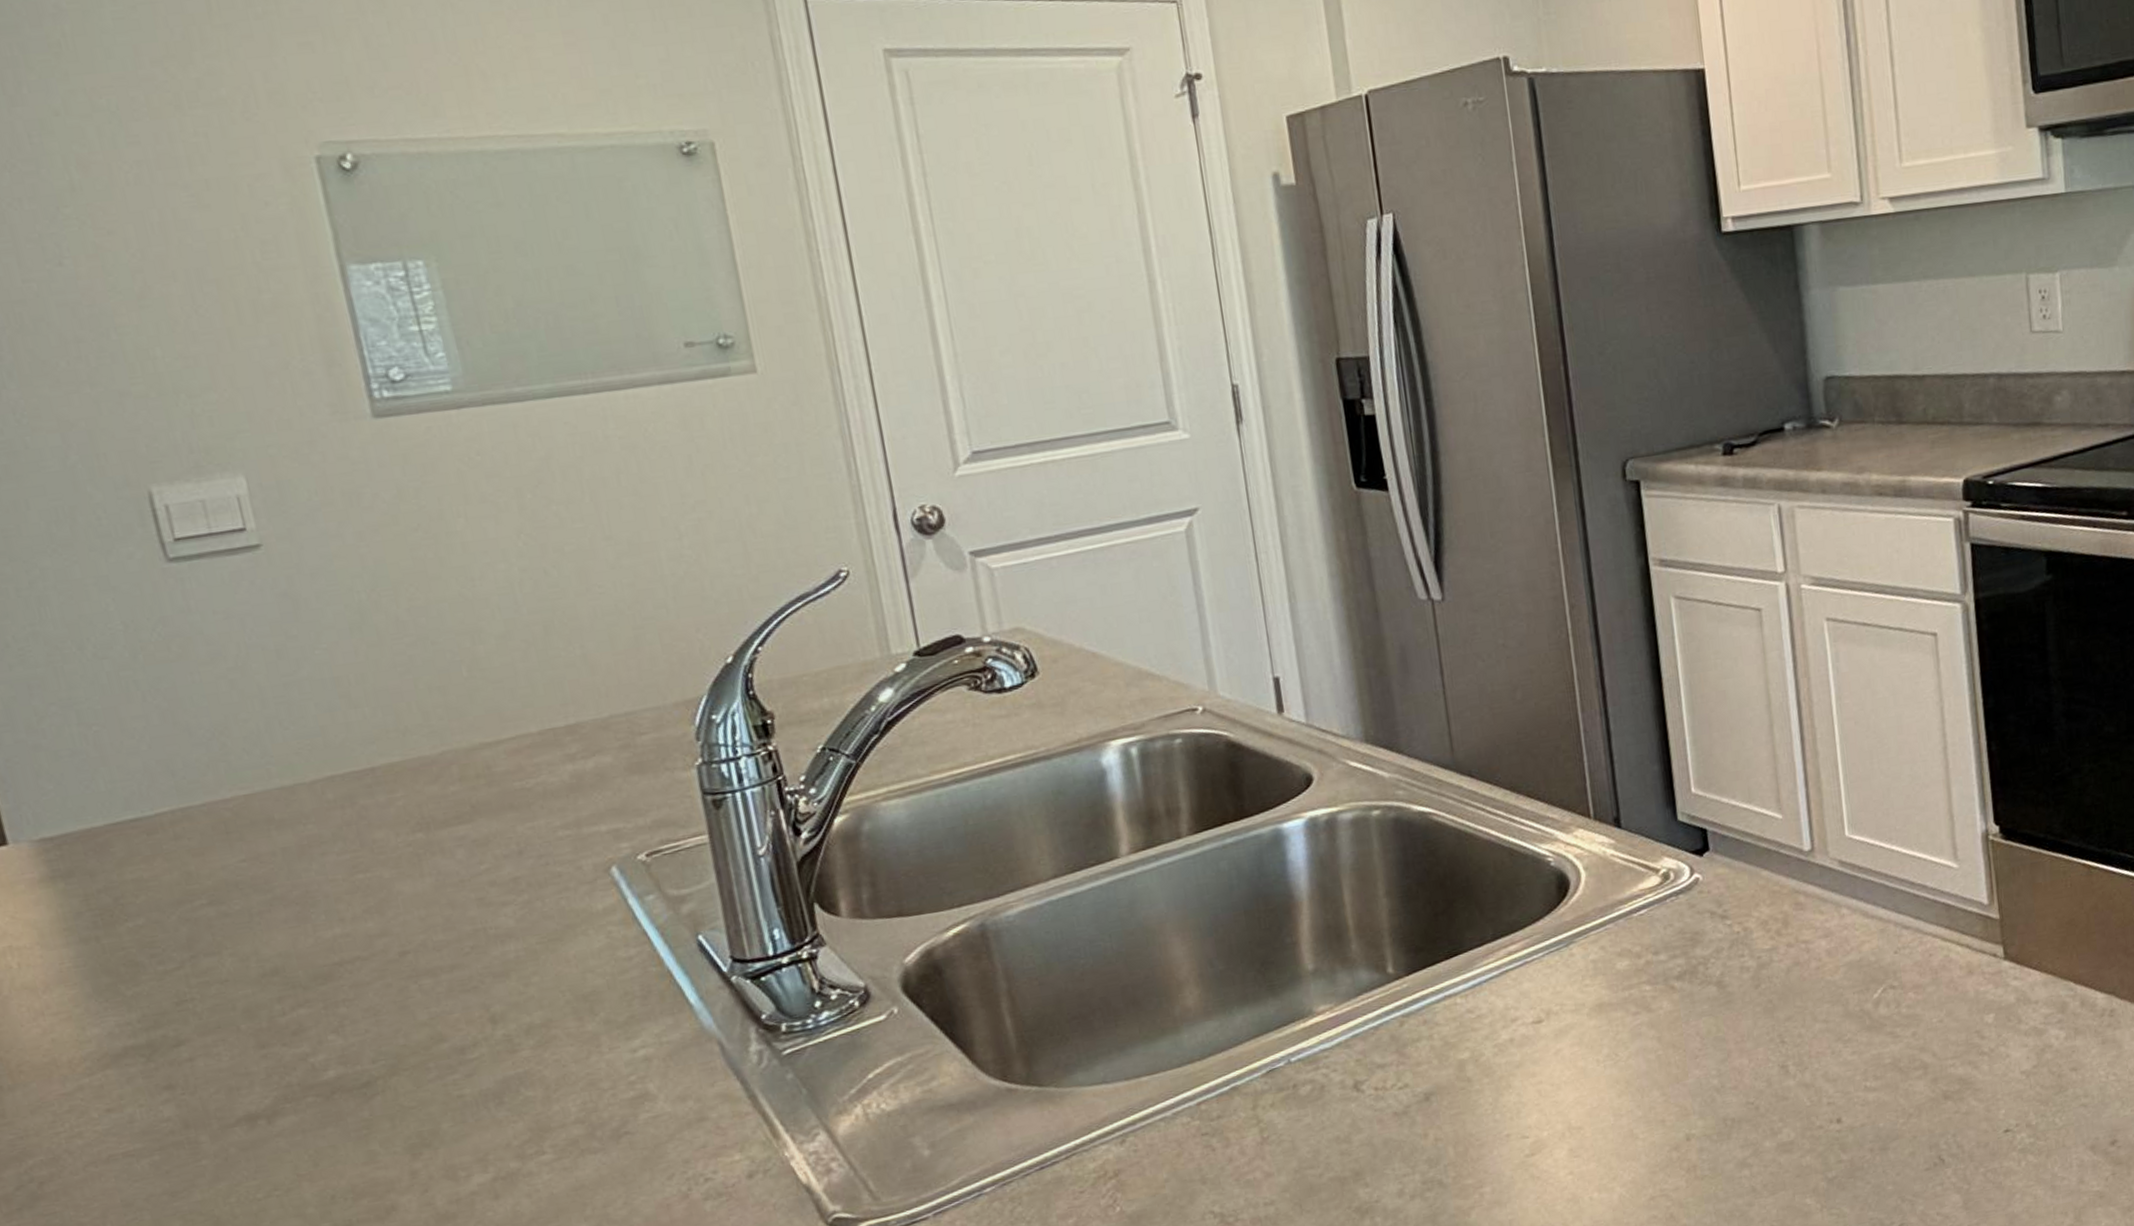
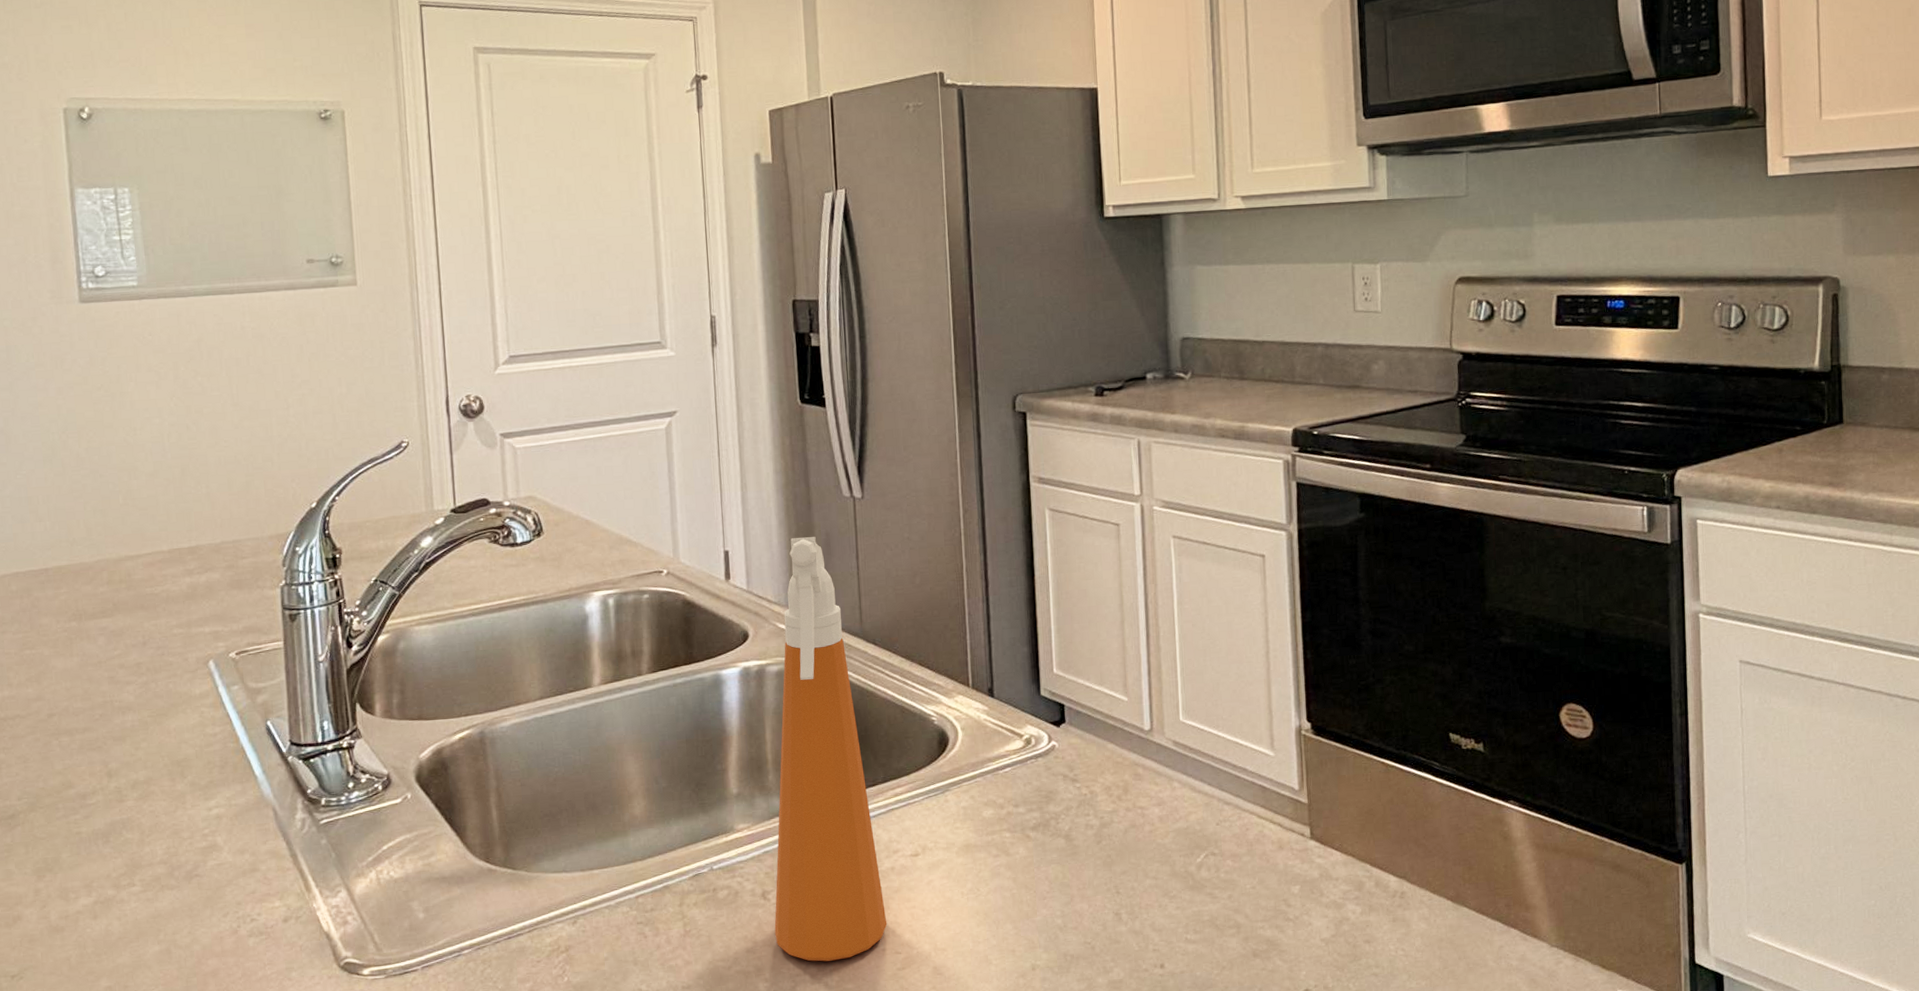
spray bottle: none [1354,652,1510,1158] -> present [774,537,887,962]

